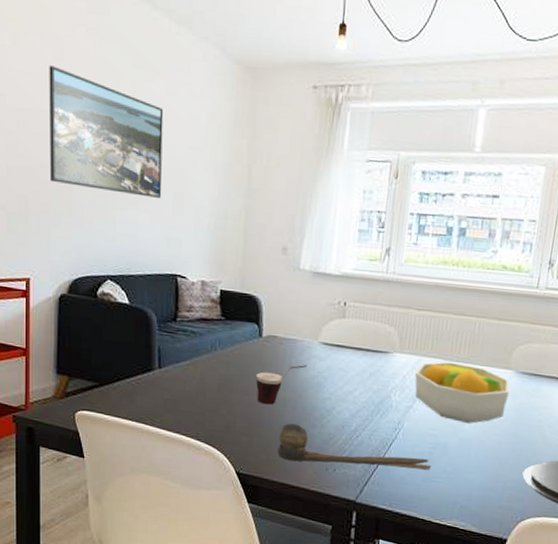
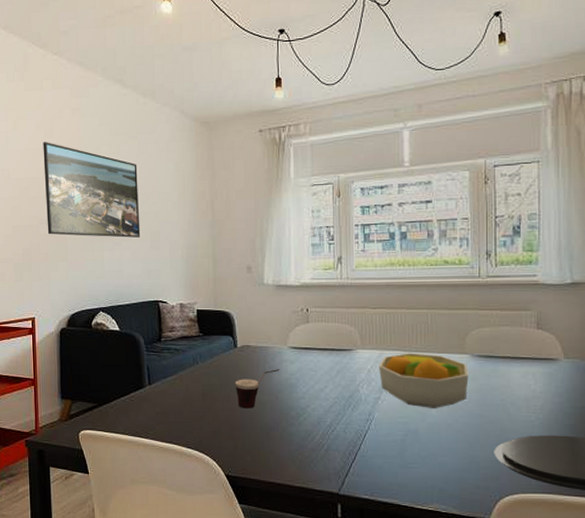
spoon: present [277,423,431,475] -> none [261,424,405,467]

